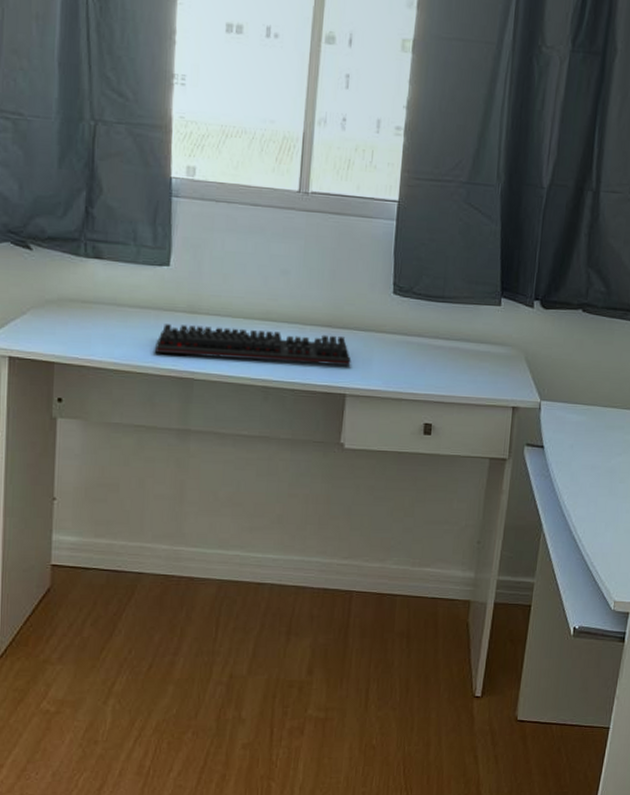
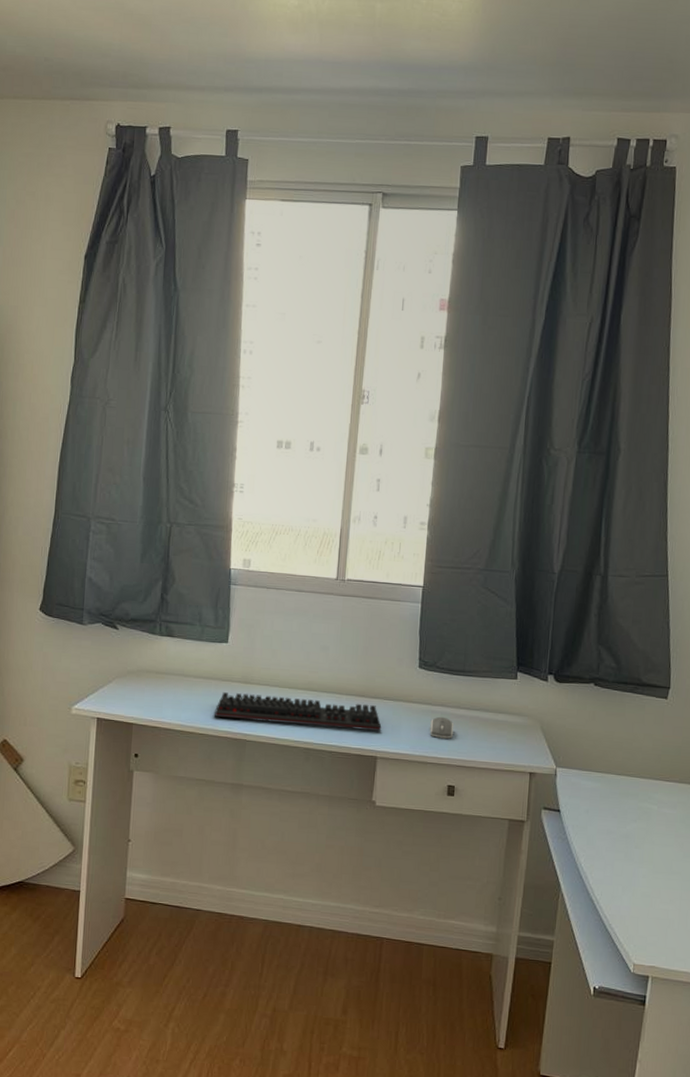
computer mouse: none [405,348,432,372] -> present [429,716,454,739]

